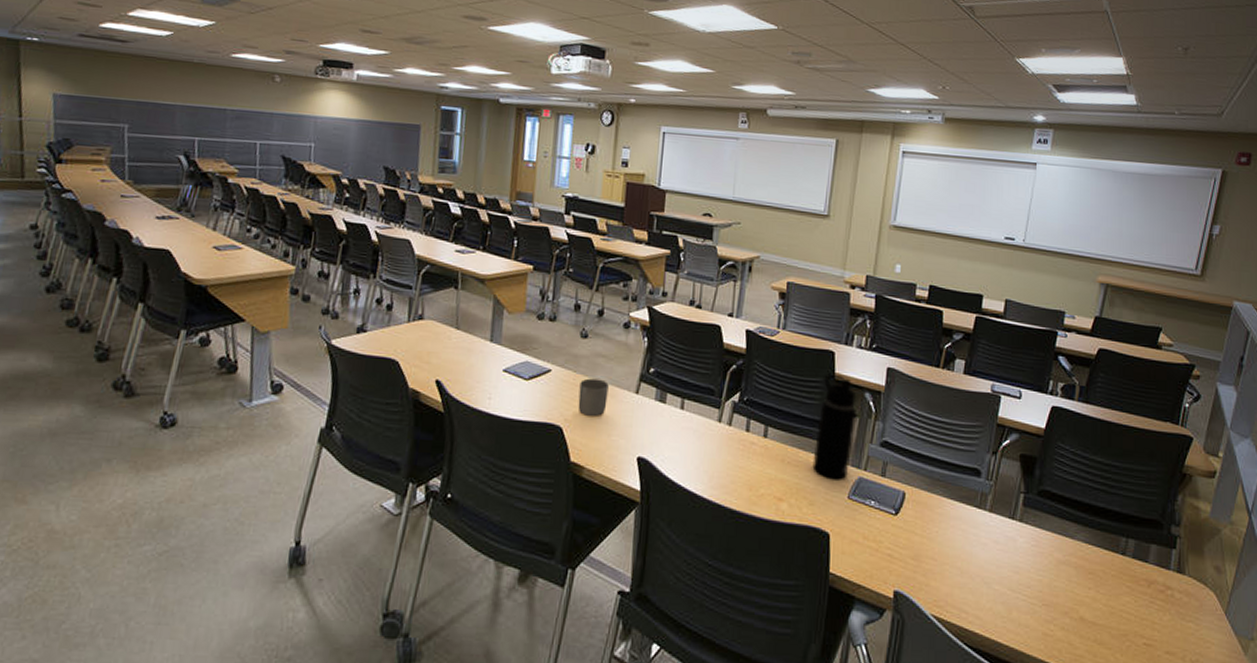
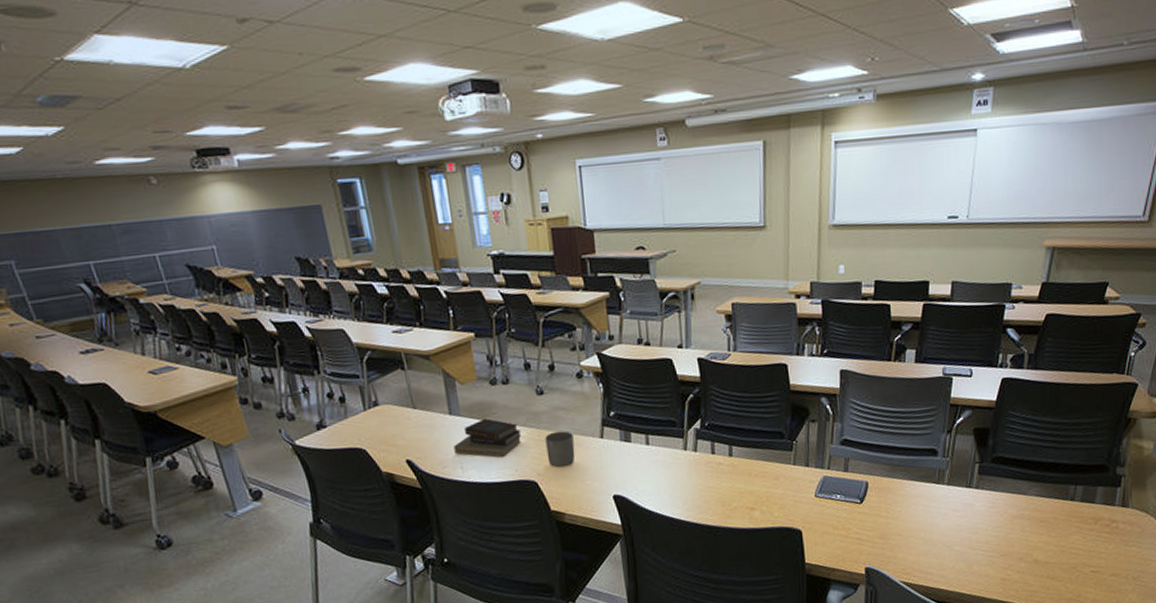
books: none [486,352,556,395] -> present [453,418,521,458]
water bottle: present [812,374,857,480] -> none [778,385,815,483]

